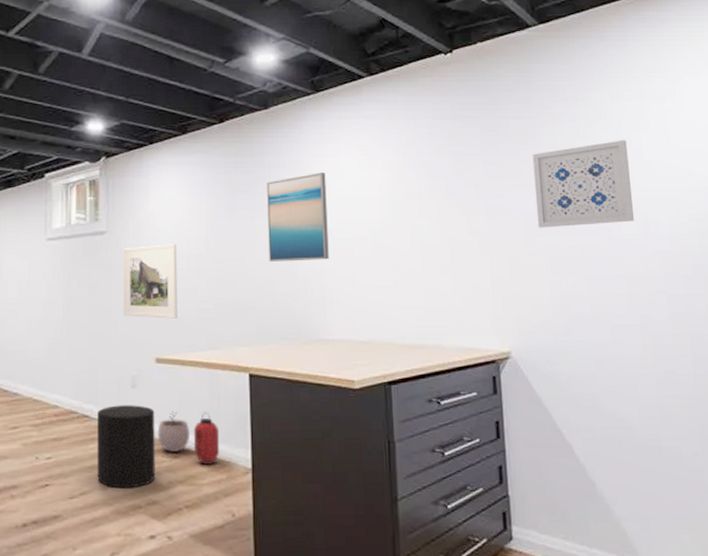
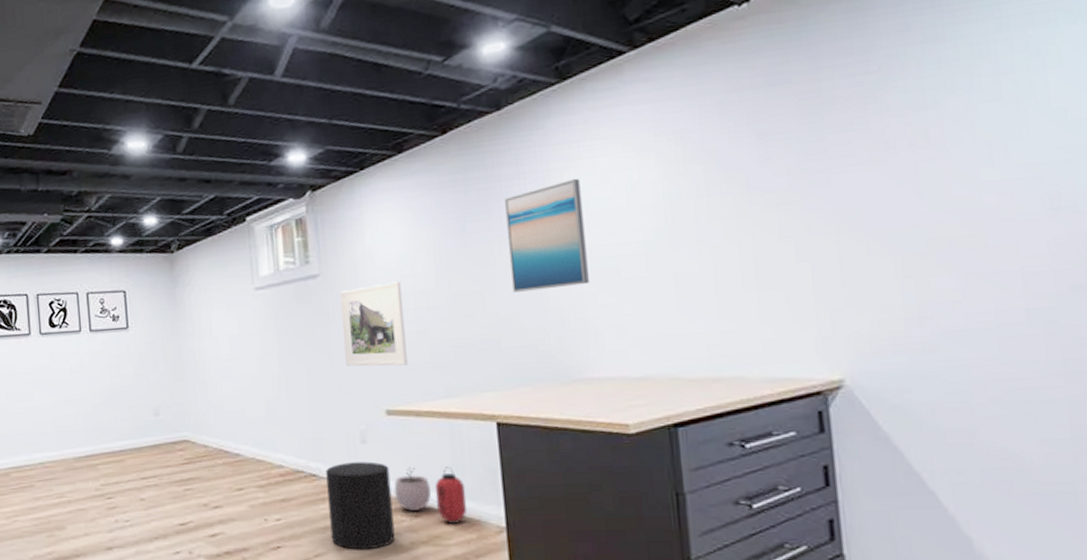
wall art: present [532,140,635,228] -> none [872,84,1037,219]

